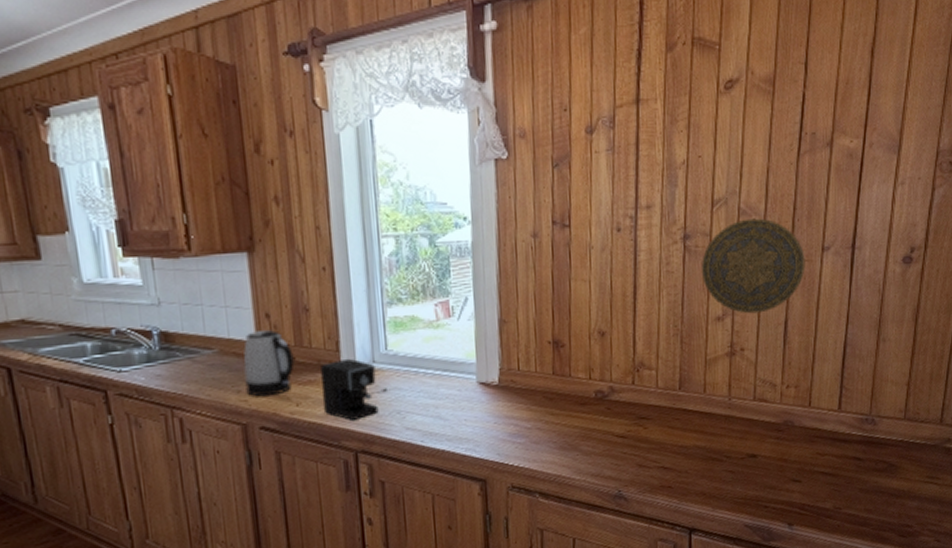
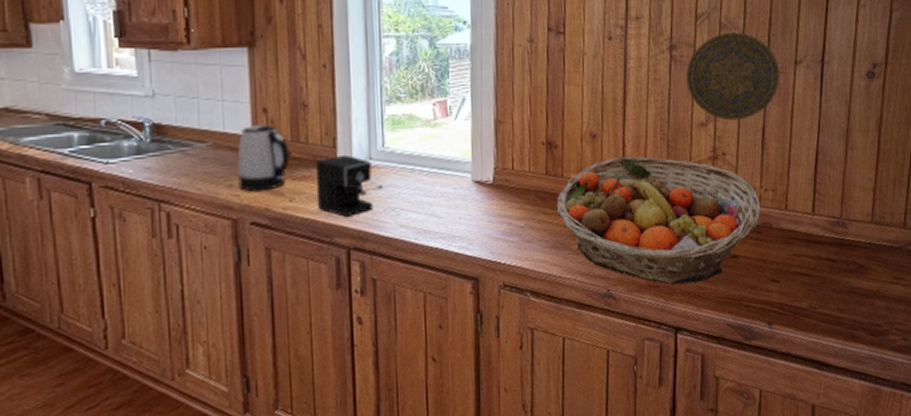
fruit basket: none [564,354,782,485] -> present [556,156,761,285]

